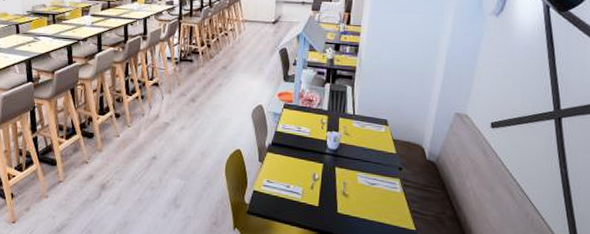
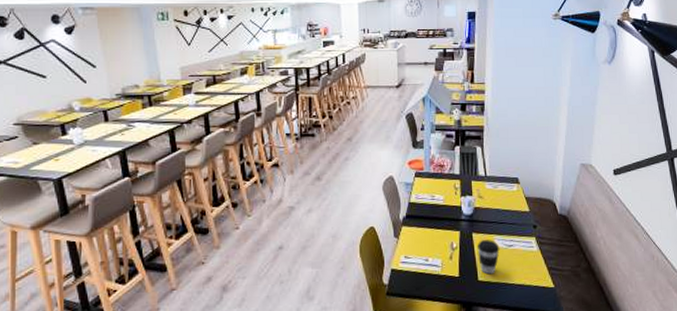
coffee cup: none [339,175,362,209] -> present [477,240,500,275]

